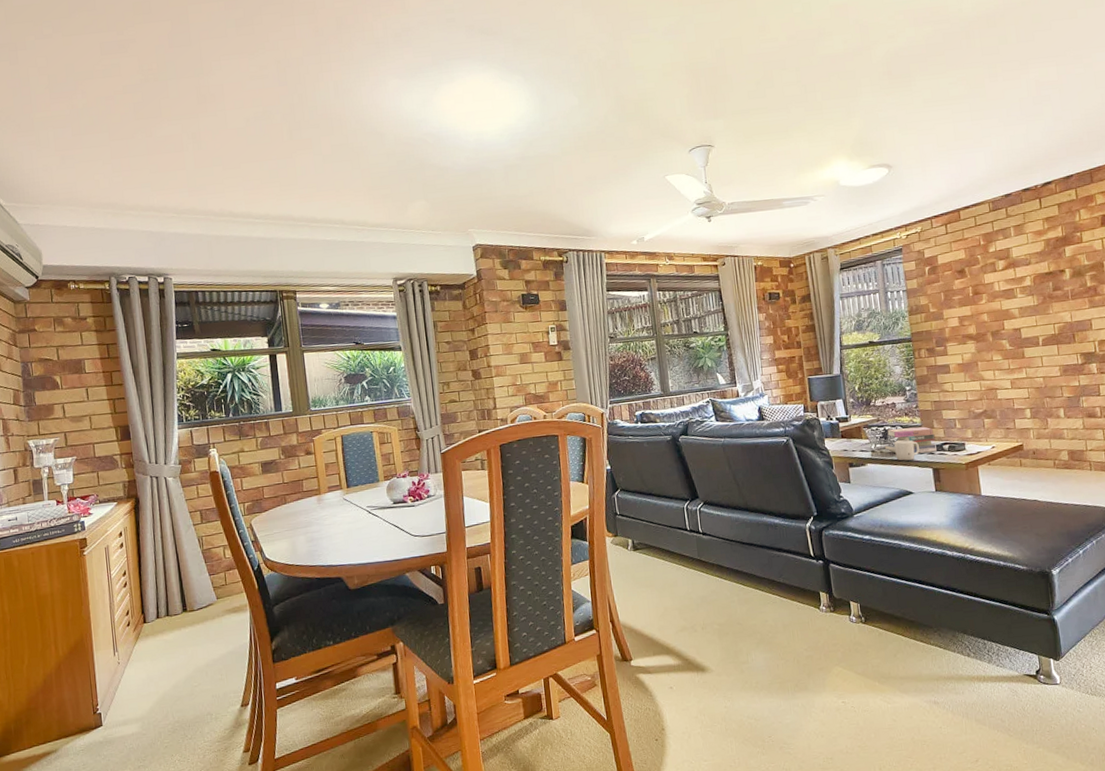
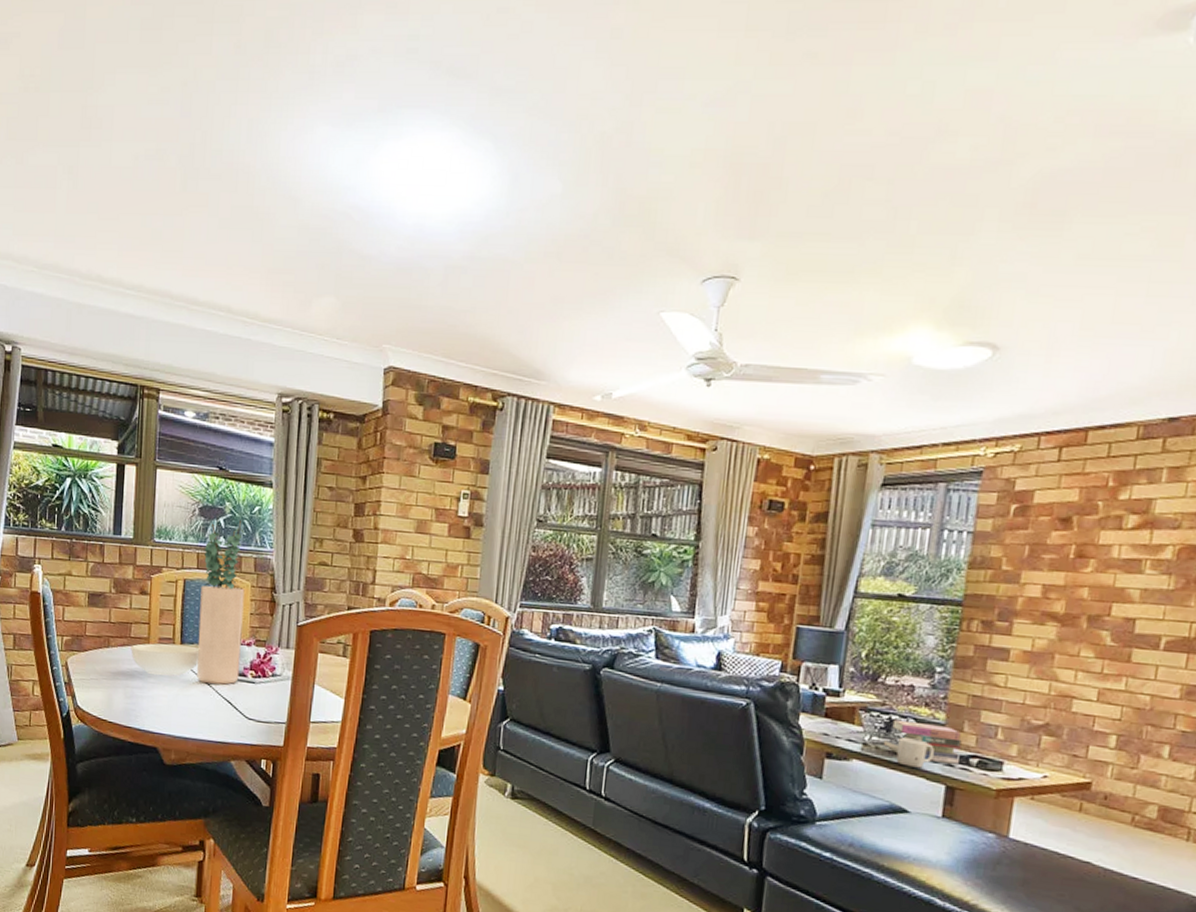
bowl: none [305,487,365,519] -> present [131,643,200,677]
vase: none [354,380,401,516] -> present [197,519,245,685]

